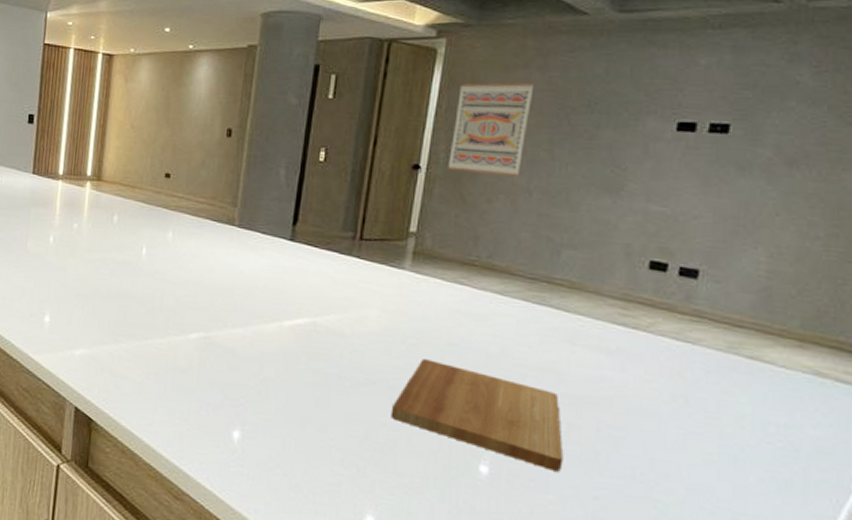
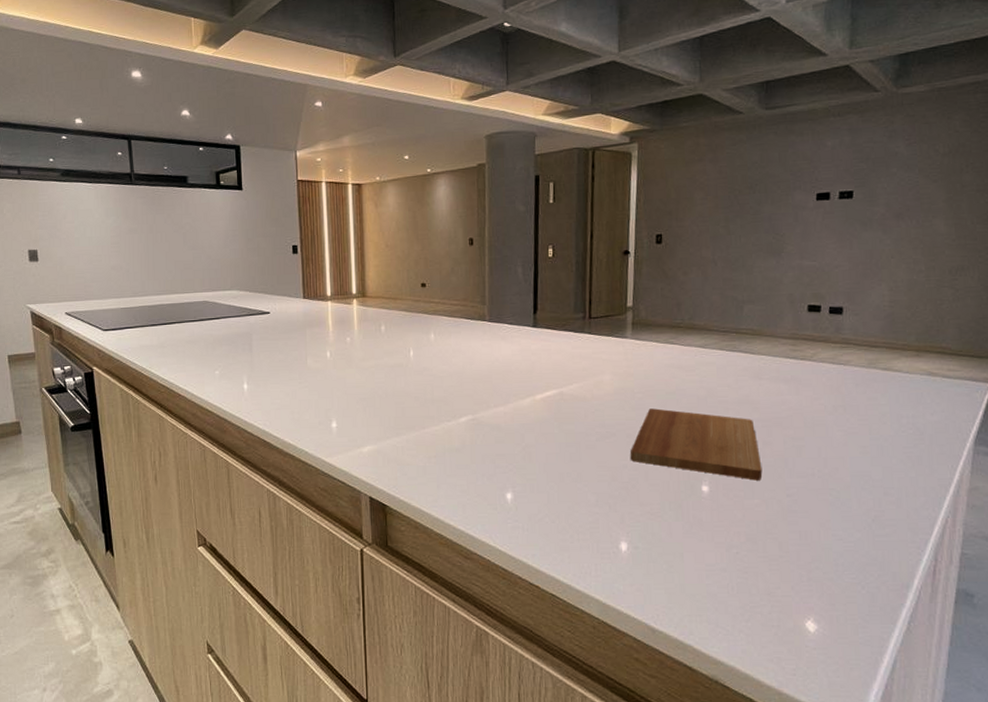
wall art: present [448,82,535,177] -> none [651,173,709,253]

